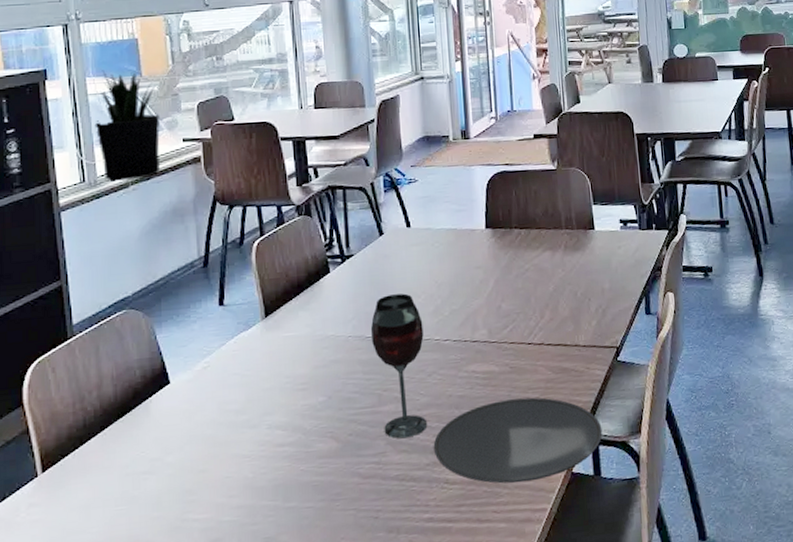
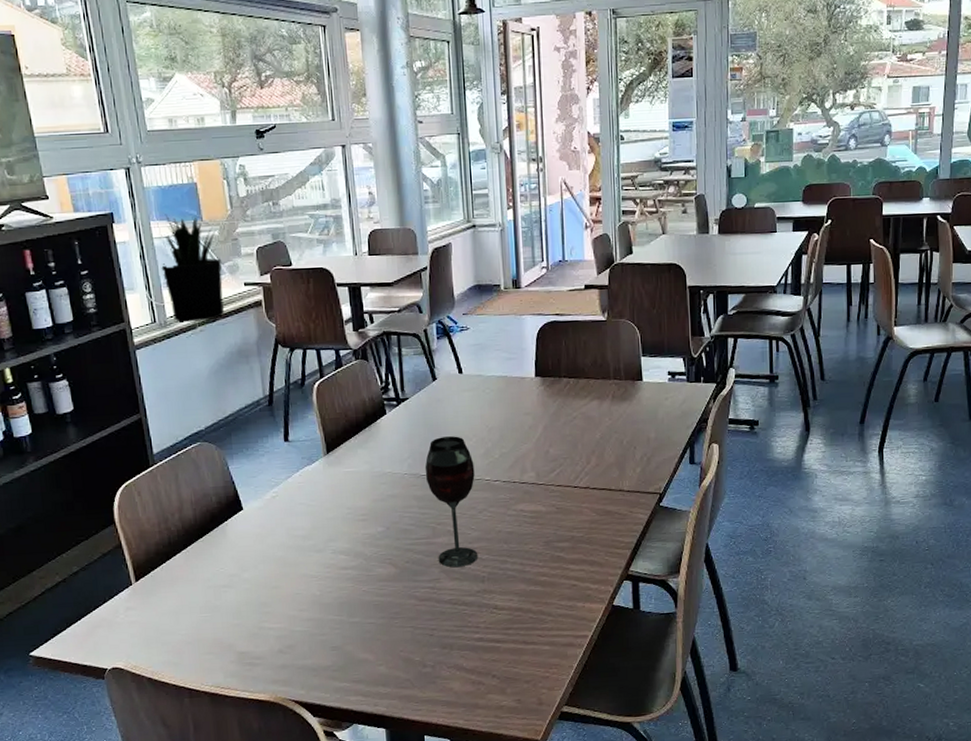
plate: present [433,397,603,484] -> none [483,536,643,612]

